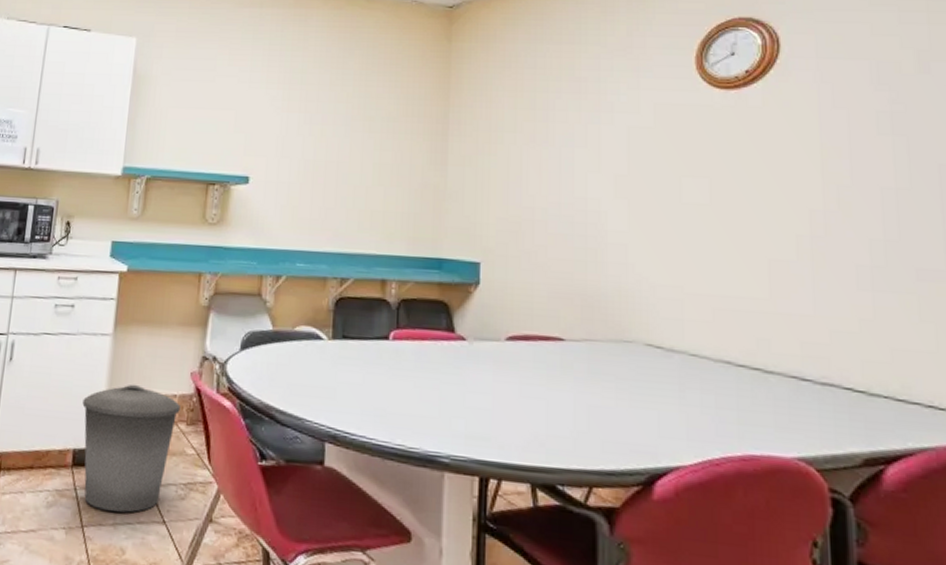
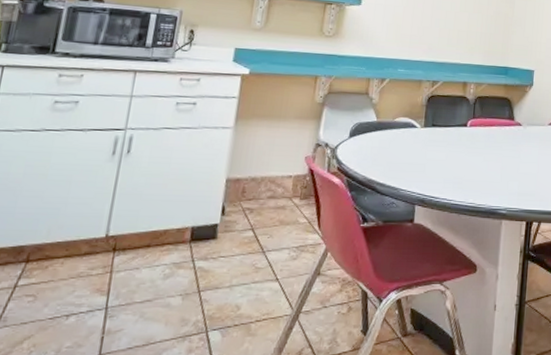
trash can: present [82,384,180,513] -> none [201,168,295,275]

